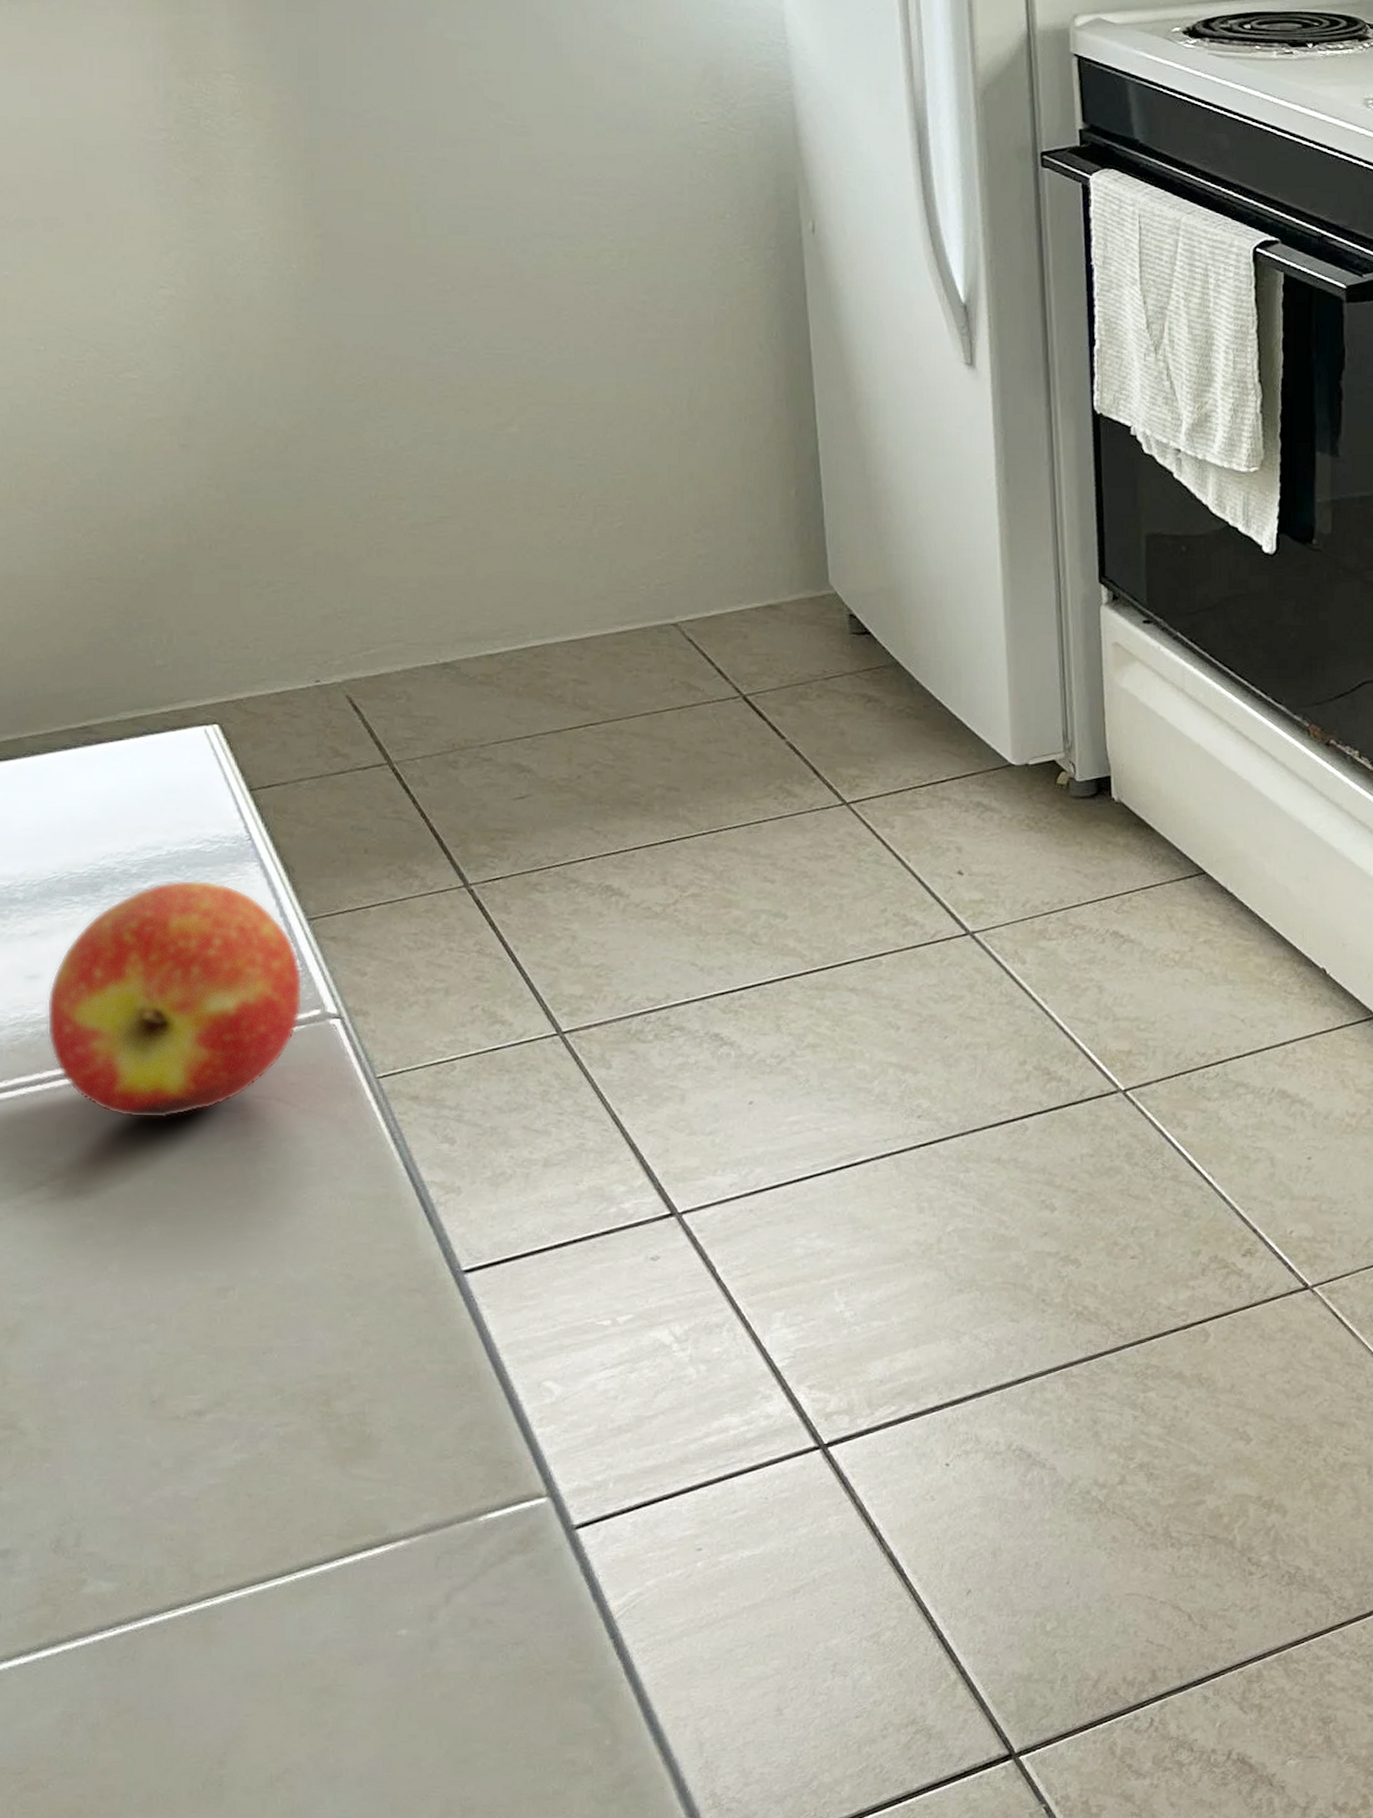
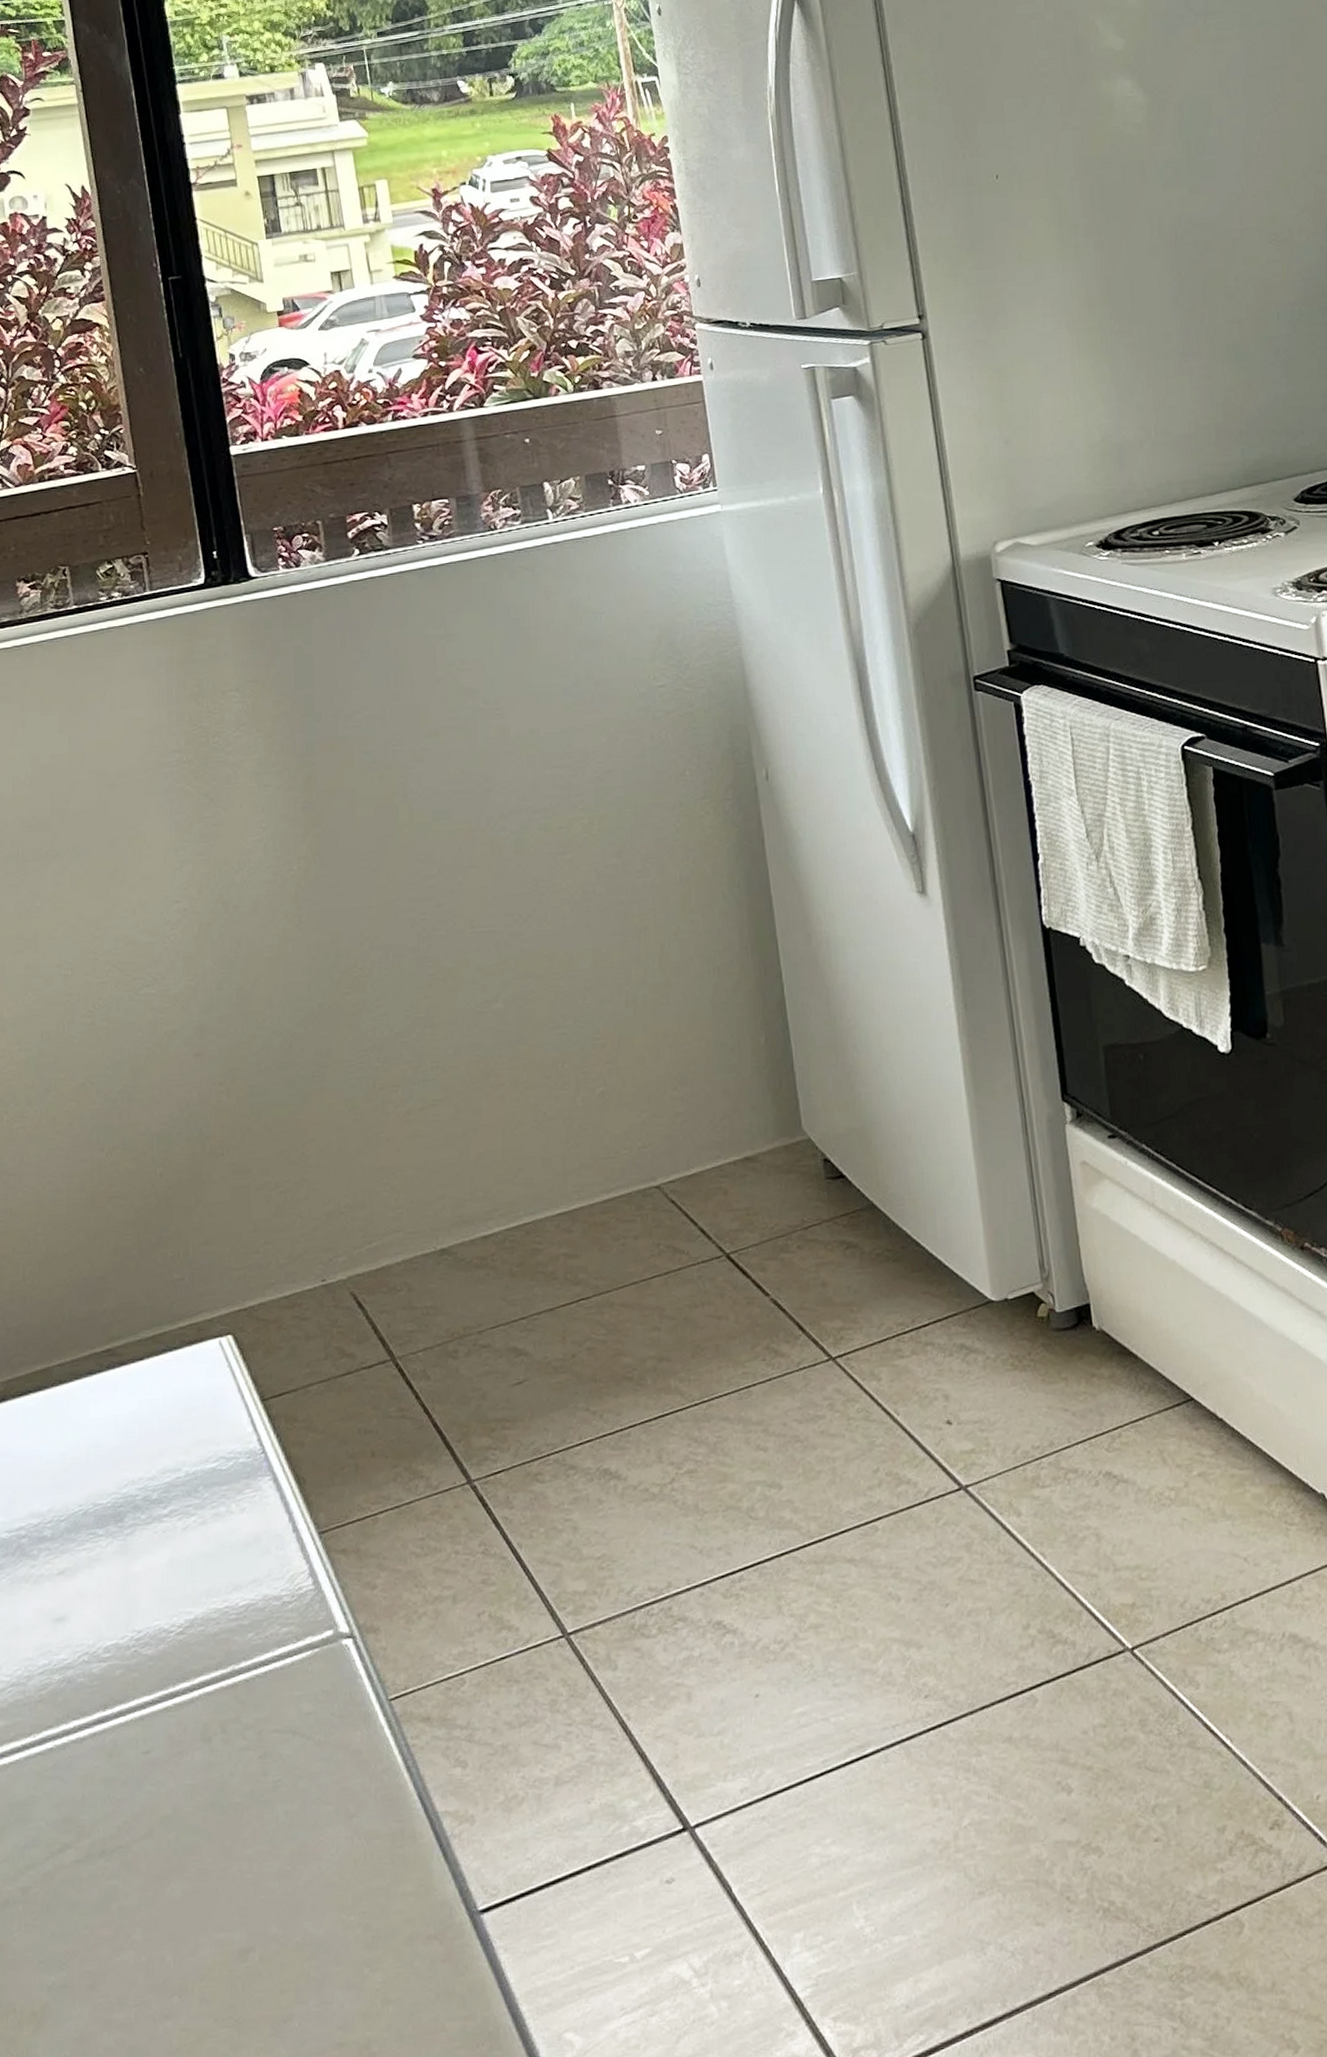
apple: present [46,880,303,1119] -> none [72,1500,316,1766]

